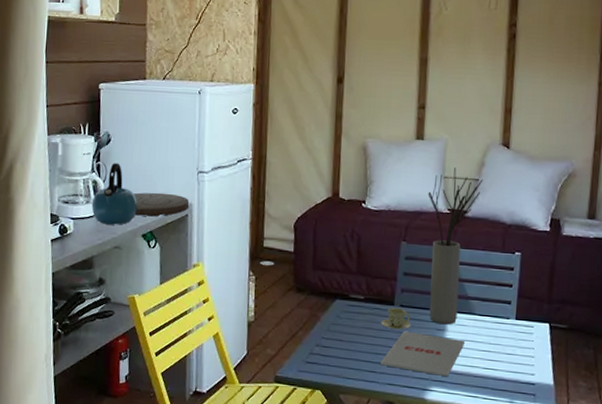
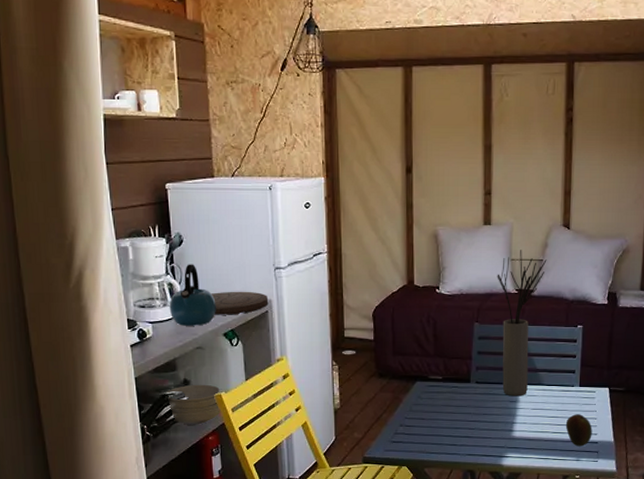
bowl: none [80,284,135,326] -> present [165,384,221,425]
magazine: present [380,331,466,377] -> none [459,406,536,444]
cup and saucer: present [381,307,411,330] -> none [459,384,487,405]
fruit: none [498,350,529,387] -> present [565,414,592,447]

